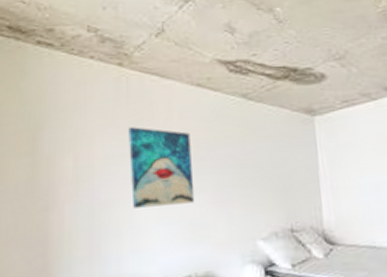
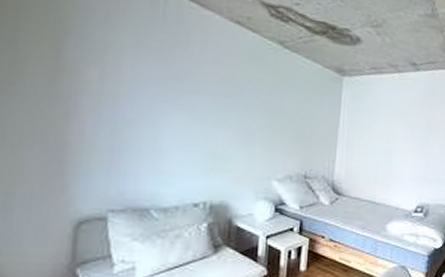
wall art: present [128,127,195,208] -> none [157,50,223,136]

